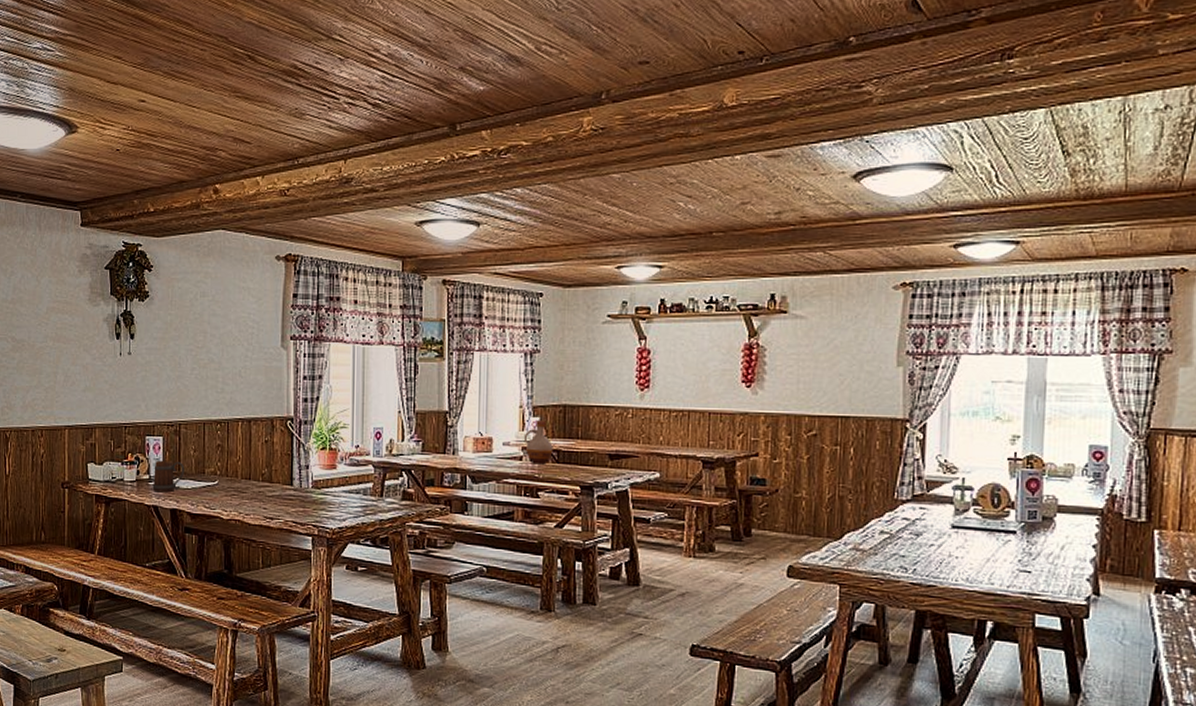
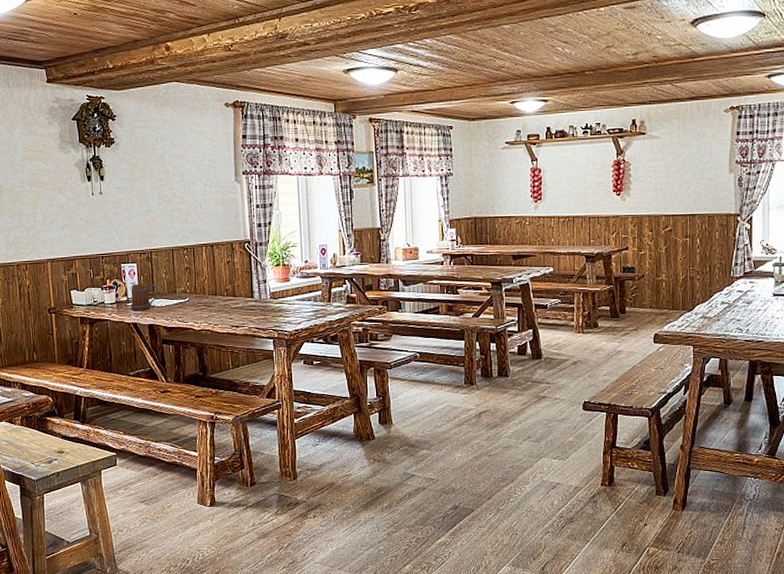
jug: present [523,420,553,465] -> none [443,231,468,267]

